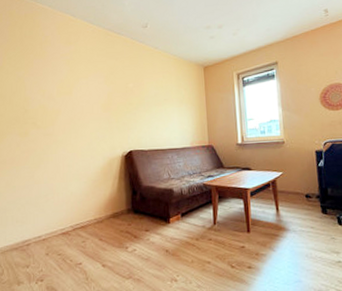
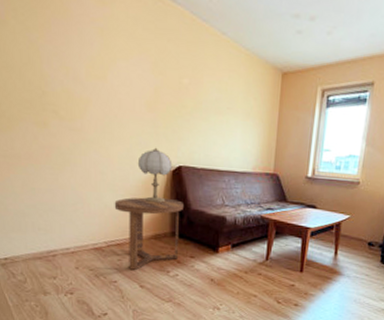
side table: none [78,179,136,250] -> present [114,197,183,270]
table lamp: none [96,138,125,185] -> present [137,147,173,203]

